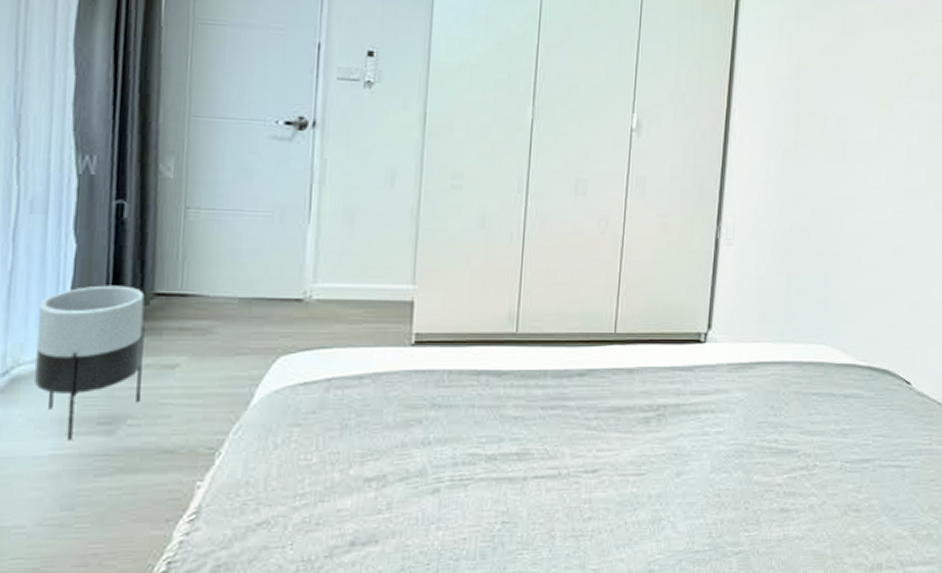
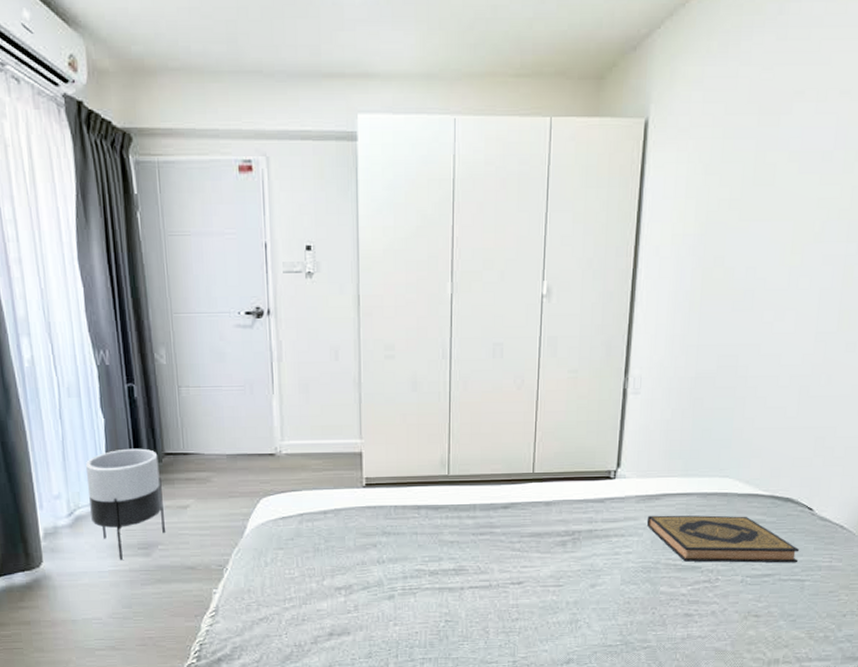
hardback book: none [739,387,899,446] -> present [646,515,800,563]

